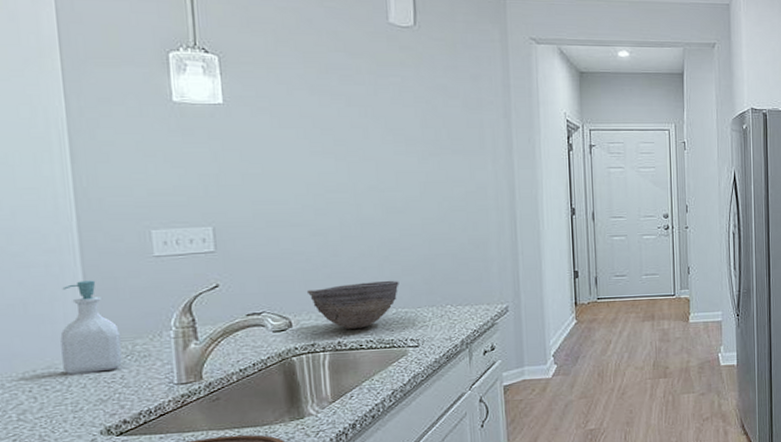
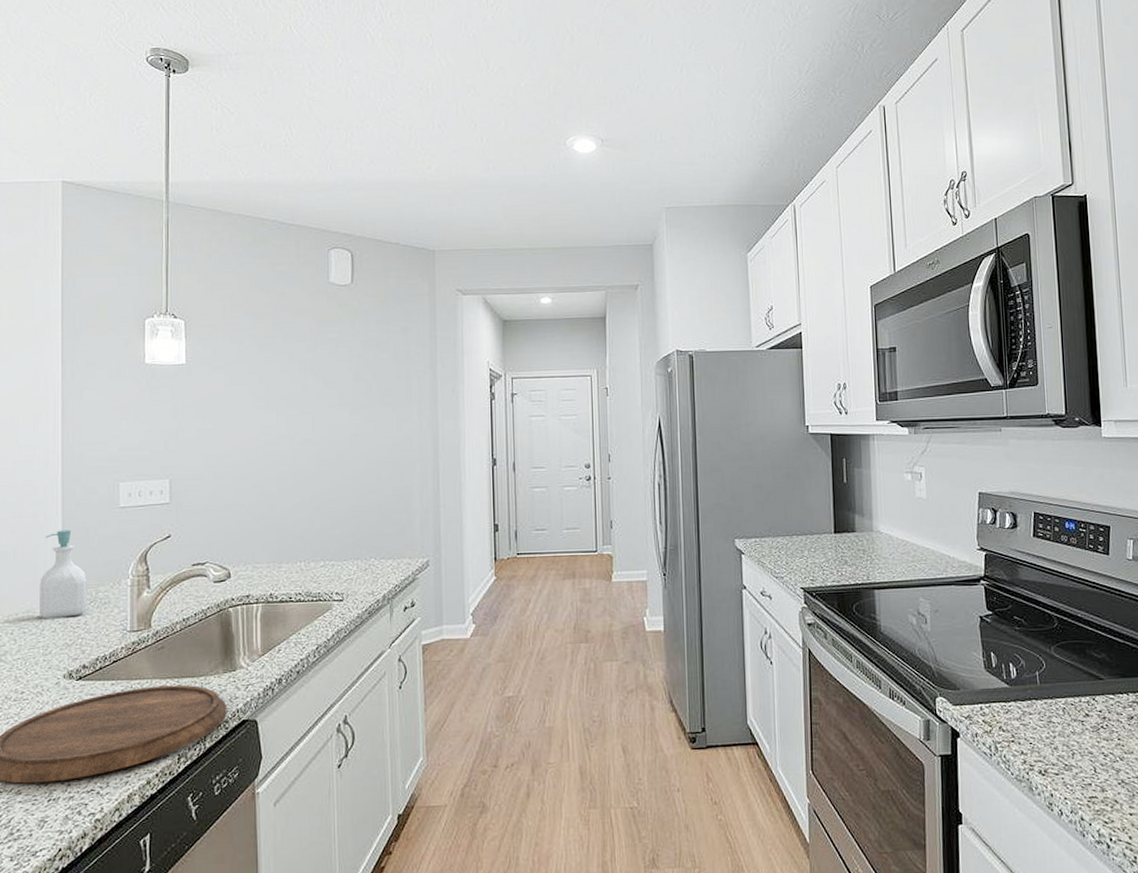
bowl: present [306,280,399,329] -> none [245,532,328,581]

